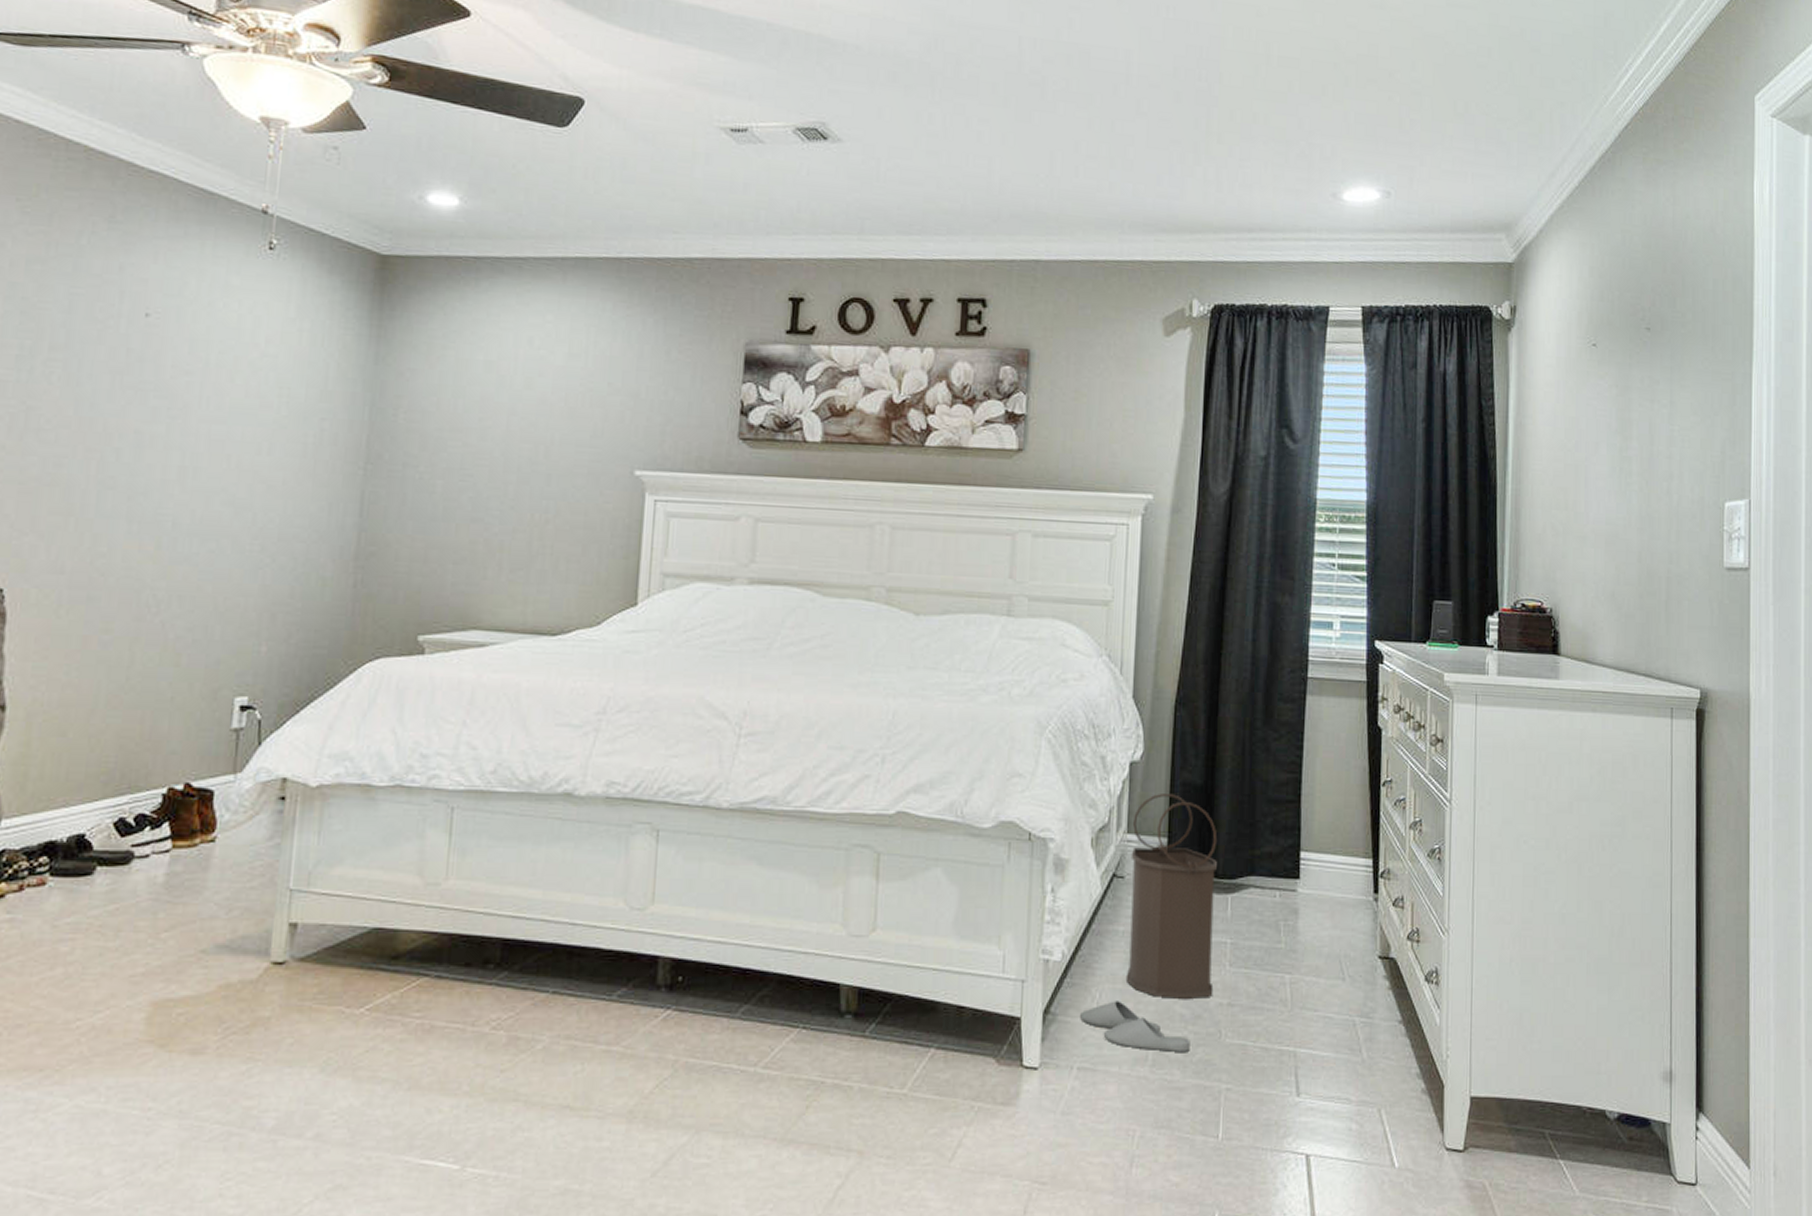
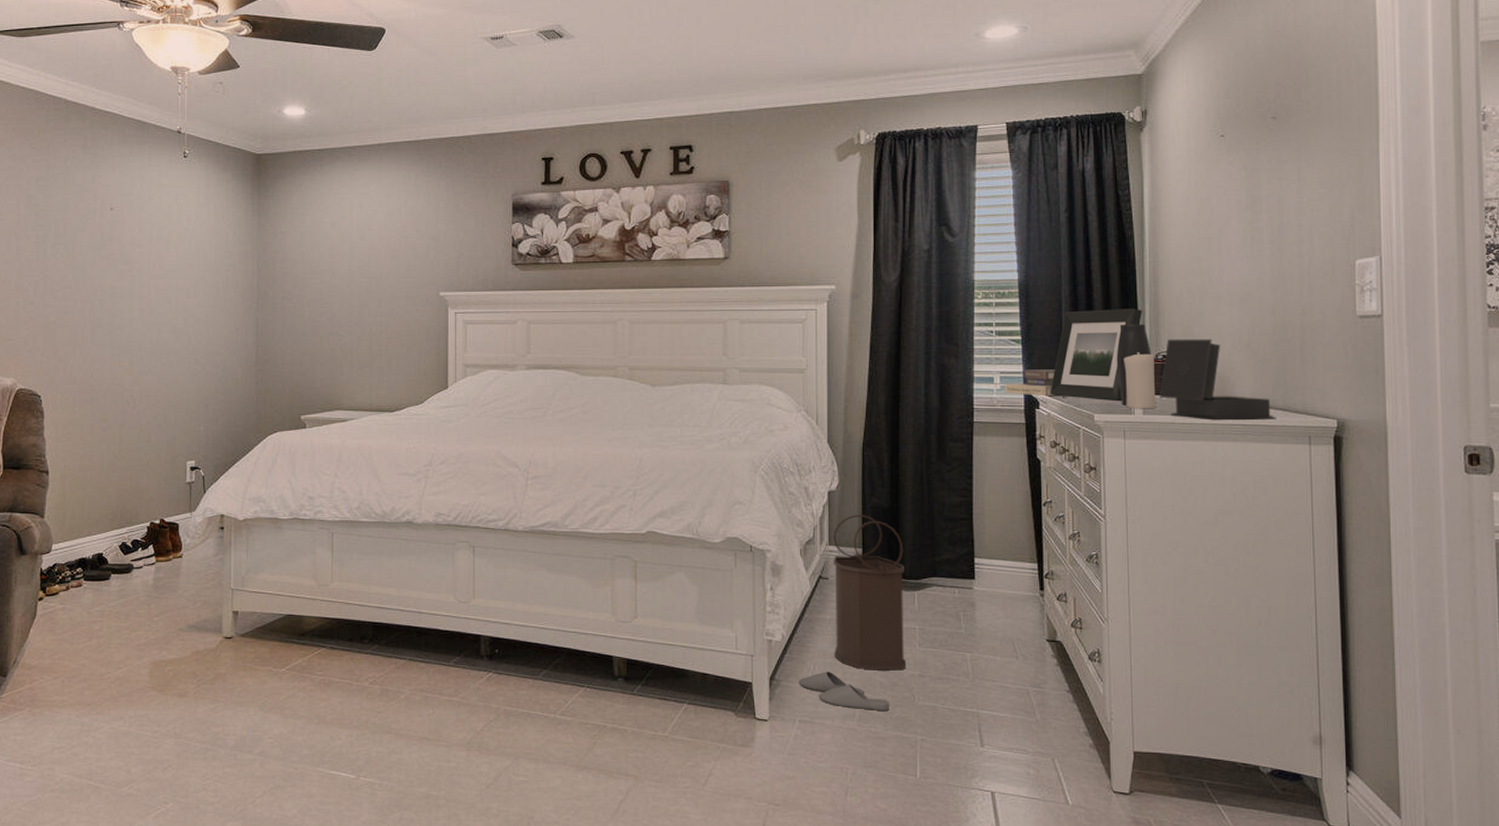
books: none [1345,614,1402,649] -> present [1004,370,1055,397]
picture frame: none [1396,544,1503,659] -> present [1050,309,1143,402]
vase: none [1471,563,1510,664] -> present [1116,324,1151,406]
candle: none [1479,599,1512,669] -> present [1124,352,1156,409]
jewelry box: none [1516,584,1639,687] -> present [1160,339,1278,421]

